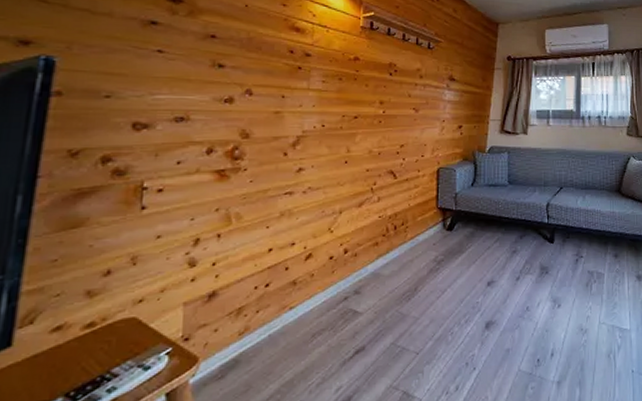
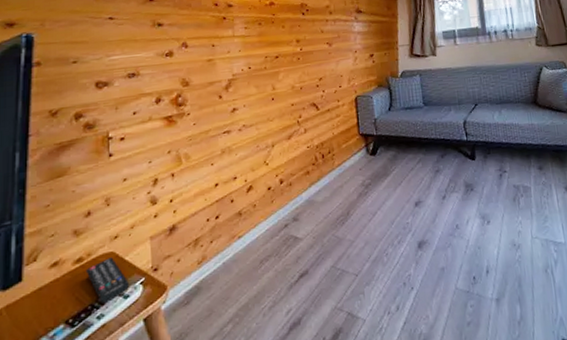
remote control: none [97,323,152,374] -> present [85,257,129,303]

